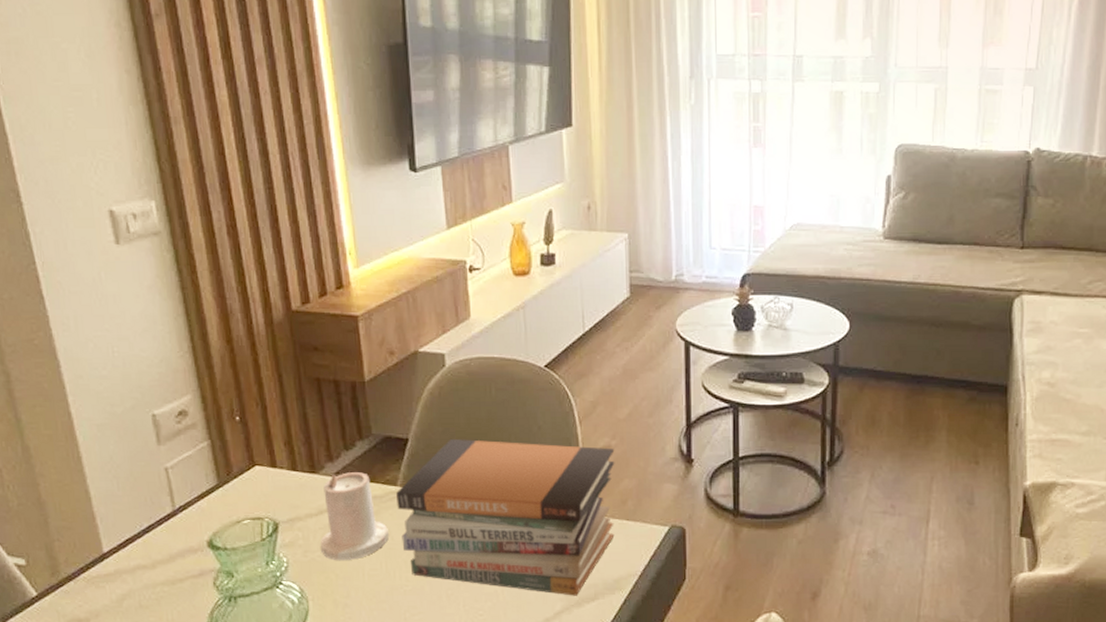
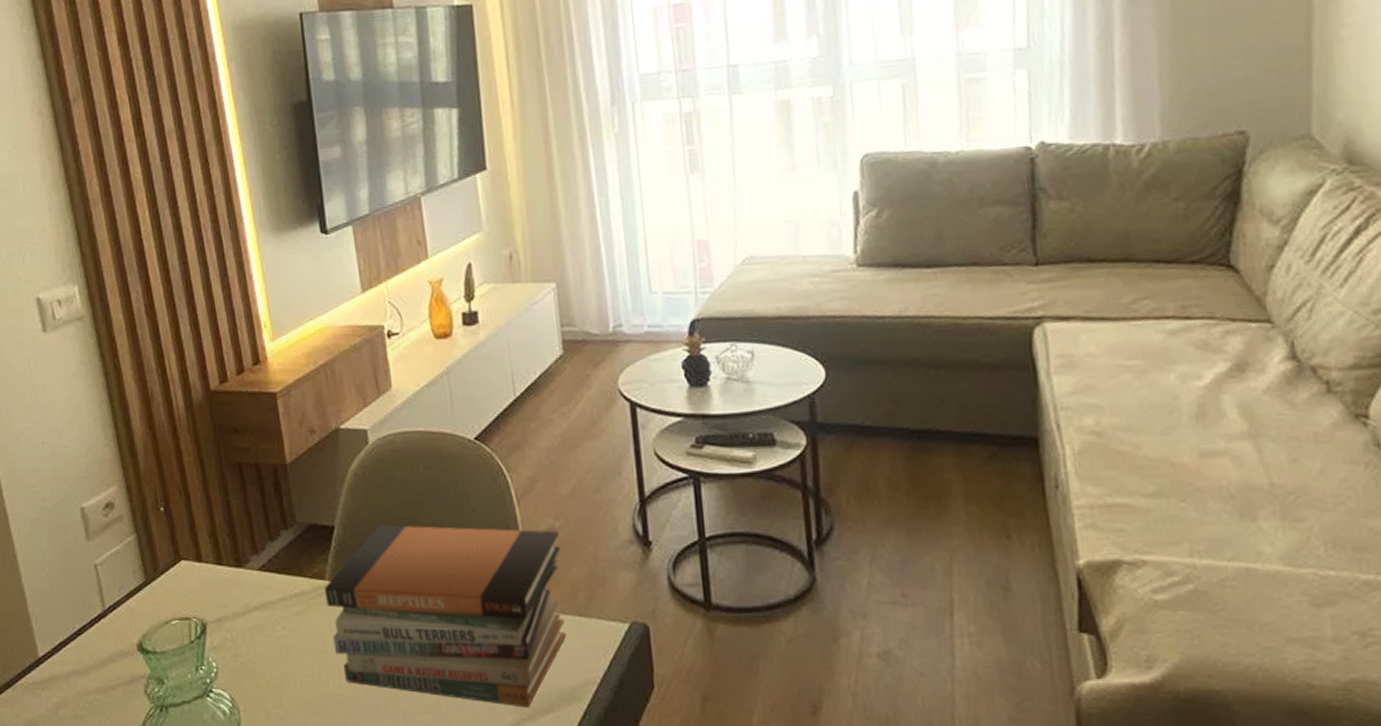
candle: present [321,472,389,560] -> none [249,565,319,665]

